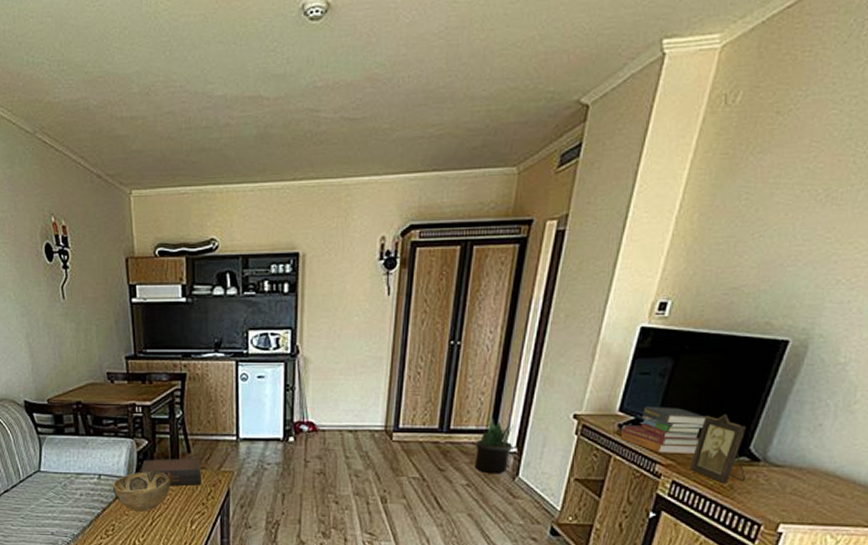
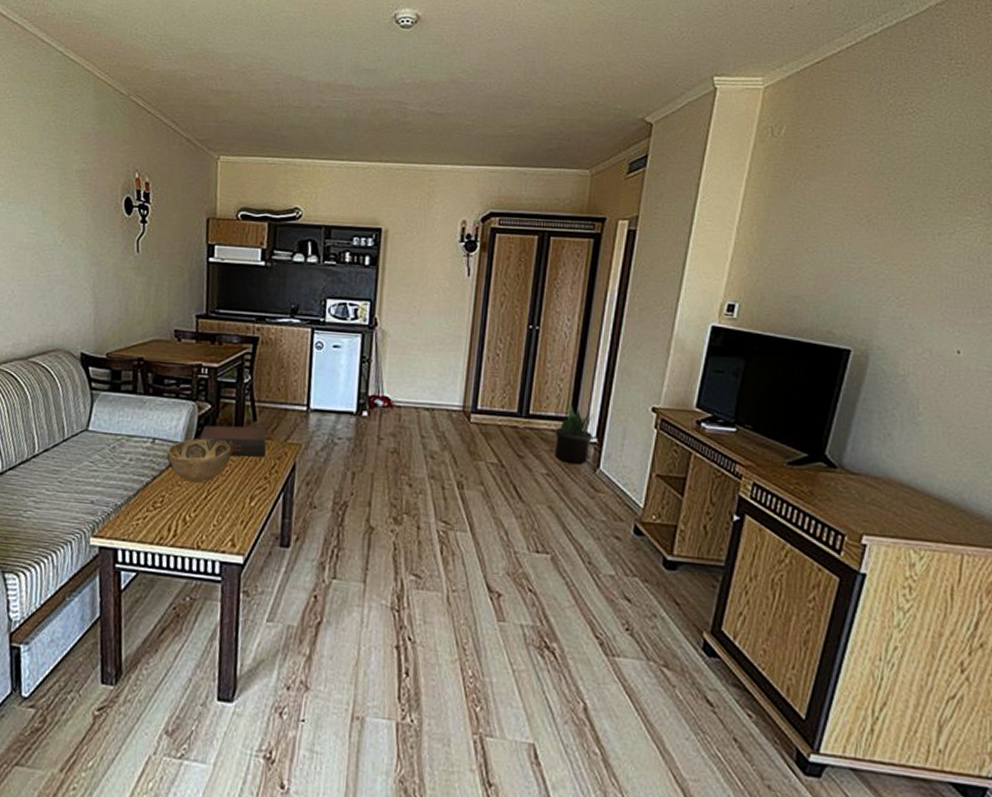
books: present [621,406,707,455] -> none [700,404,781,457]
photo frame: present [688,414,746,483] -> none [768,417,824,488]

